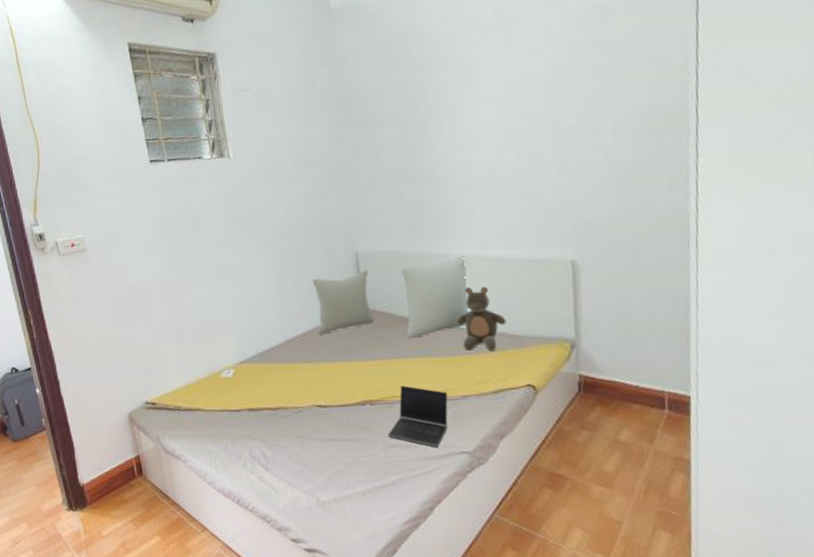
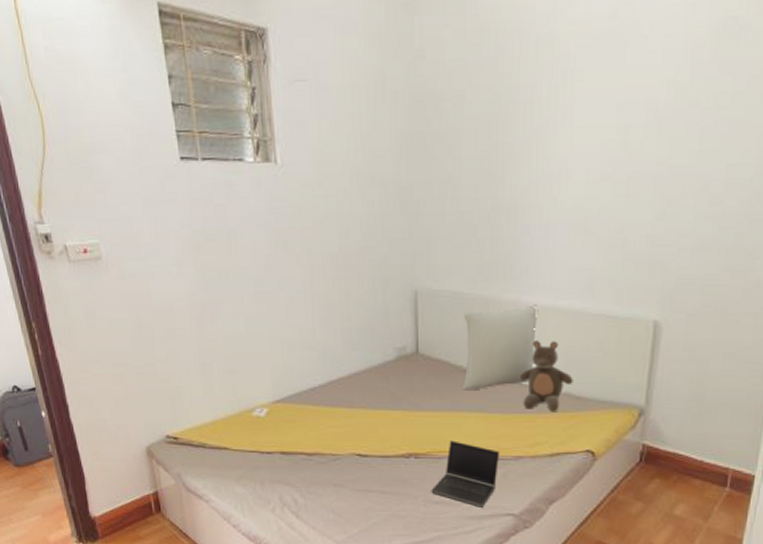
pillow: present [312,270,375,334] -> none [363,311,429,378]

